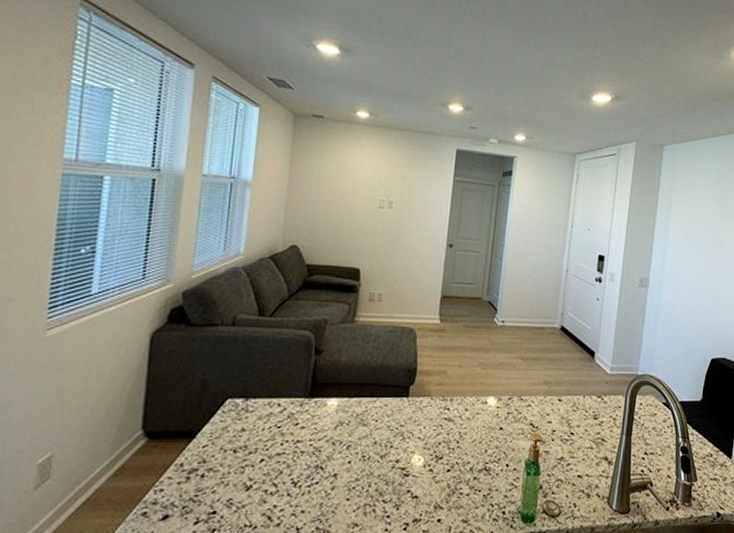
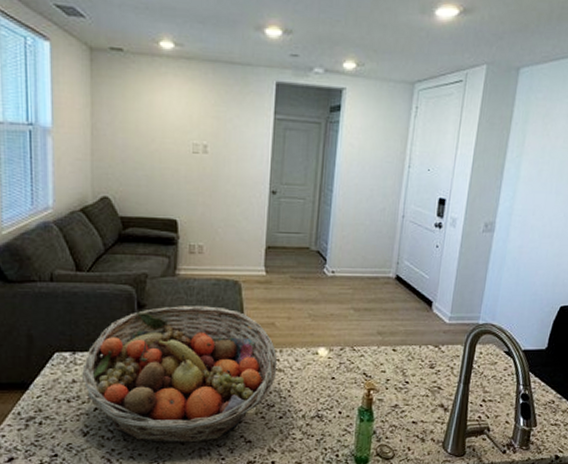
fruit basket: none [252,352,448,500] -> present [82,306,278,444]

